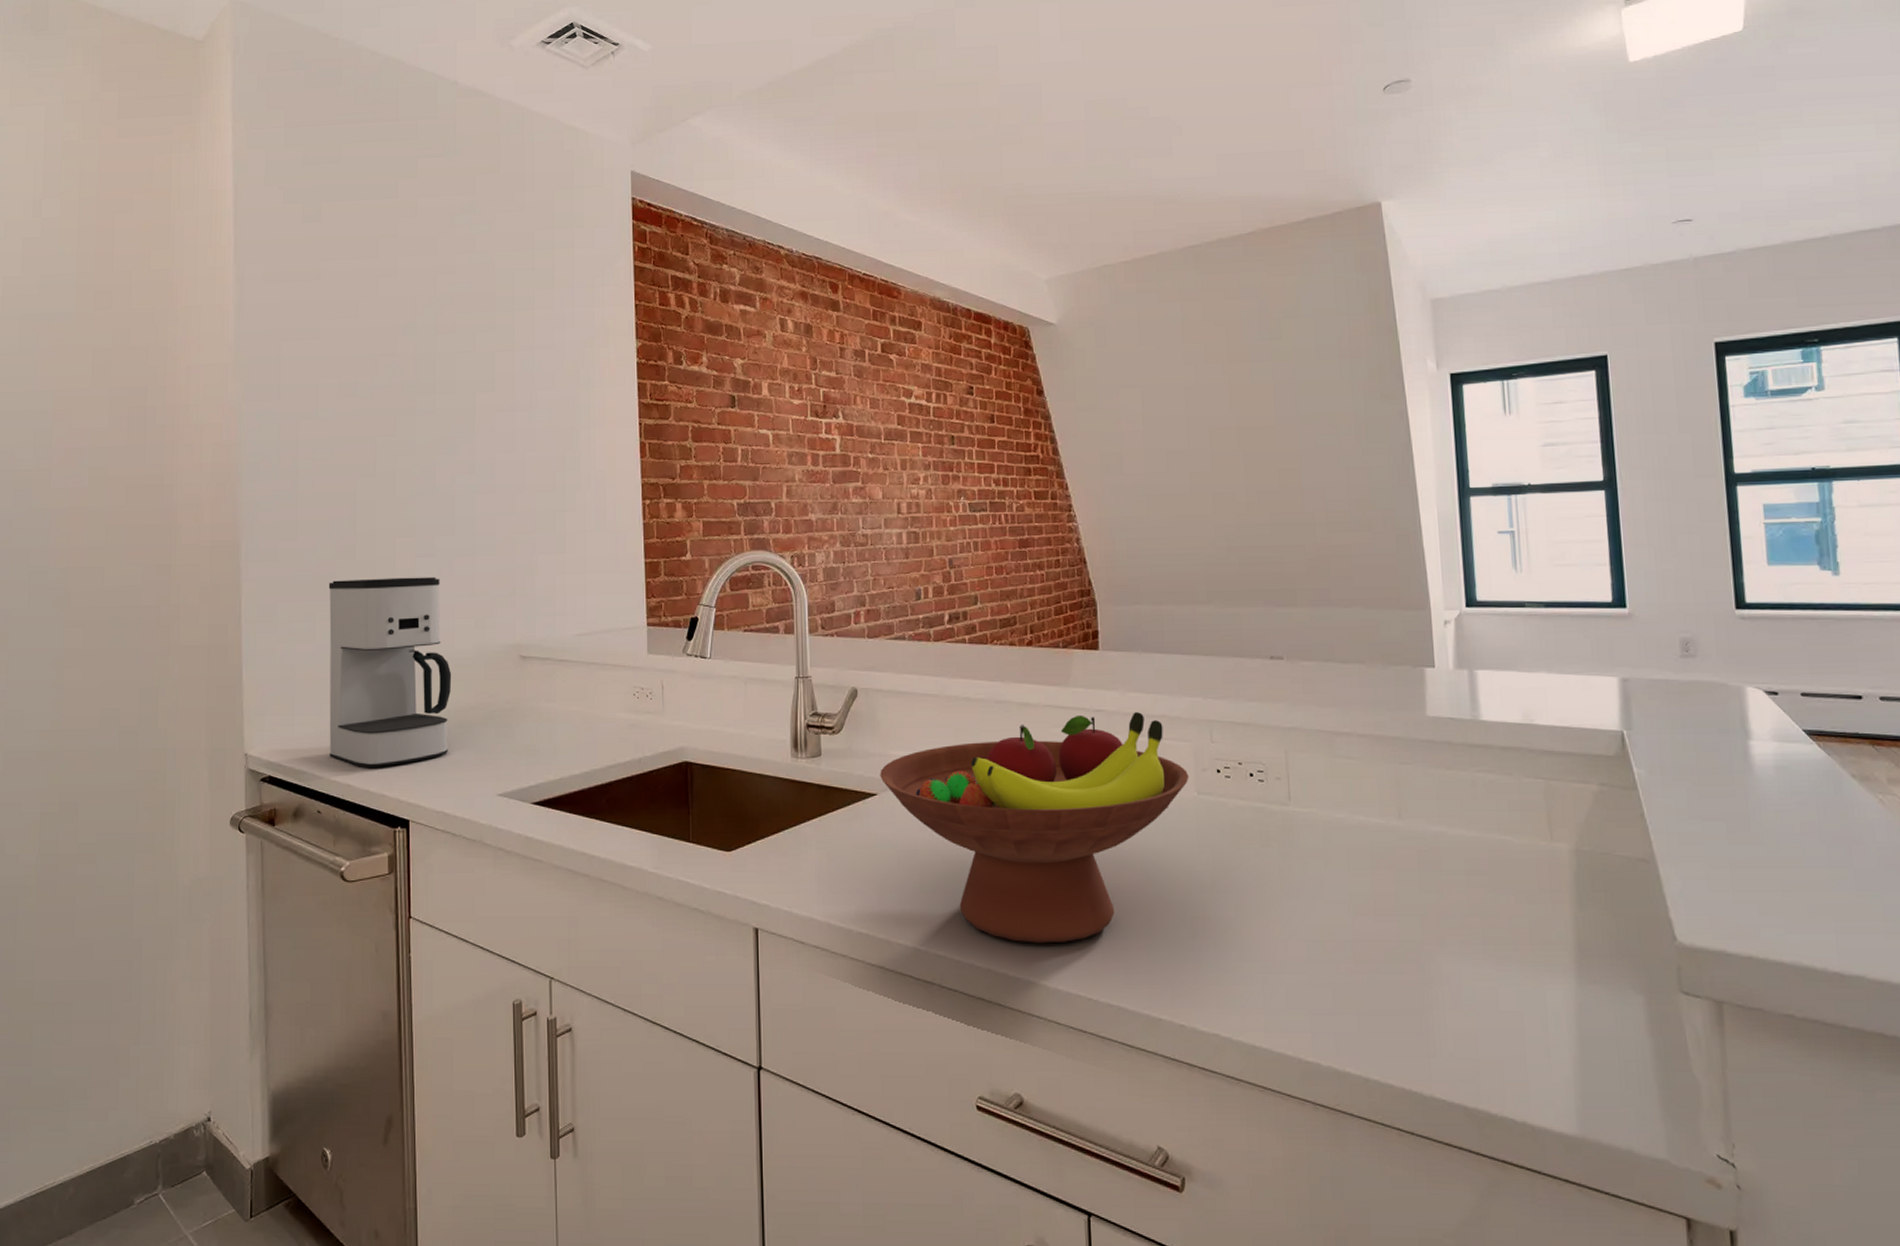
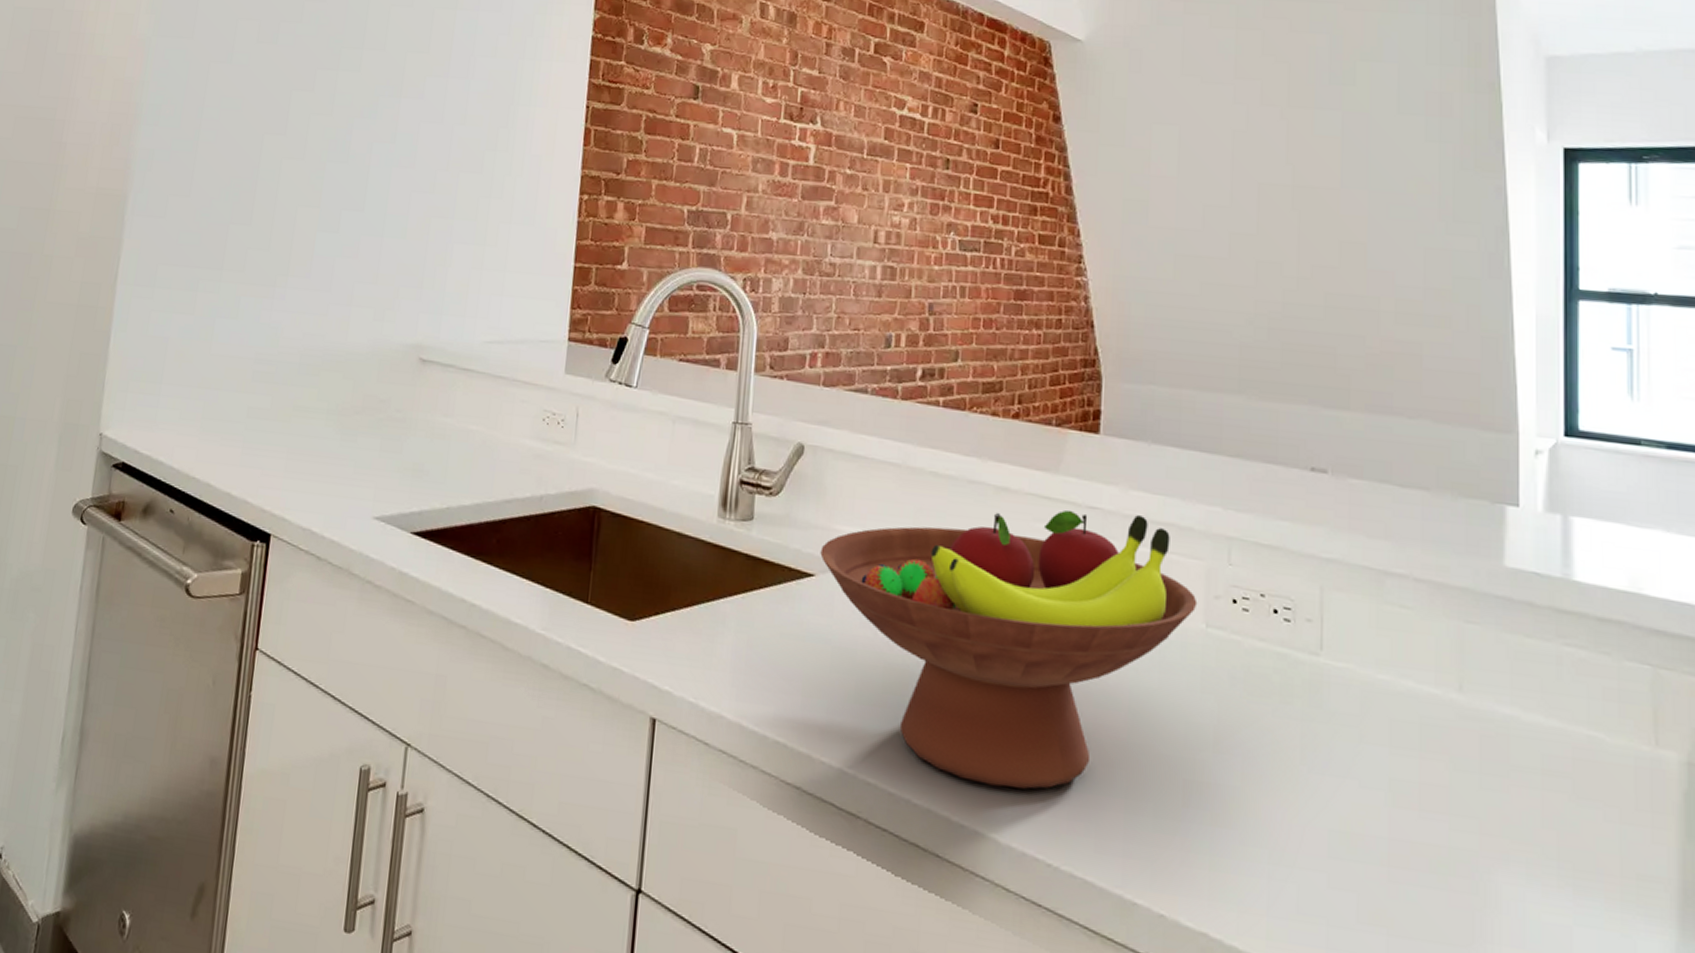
coffee maker: present [328,577,452,767] -> none [191,247,341,468]

